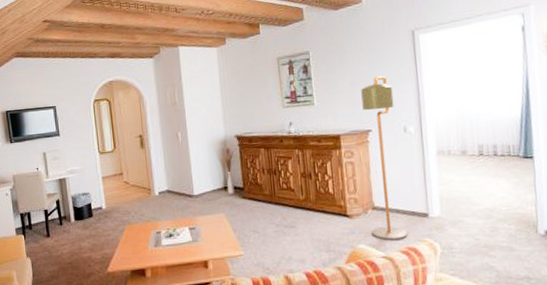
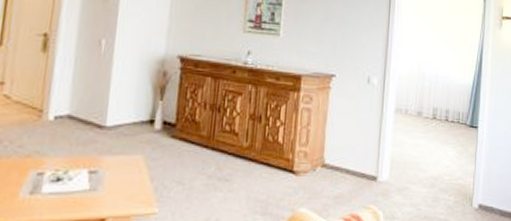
floor lamp: present [361,75,407,240] -> none [317,16,363,204]

